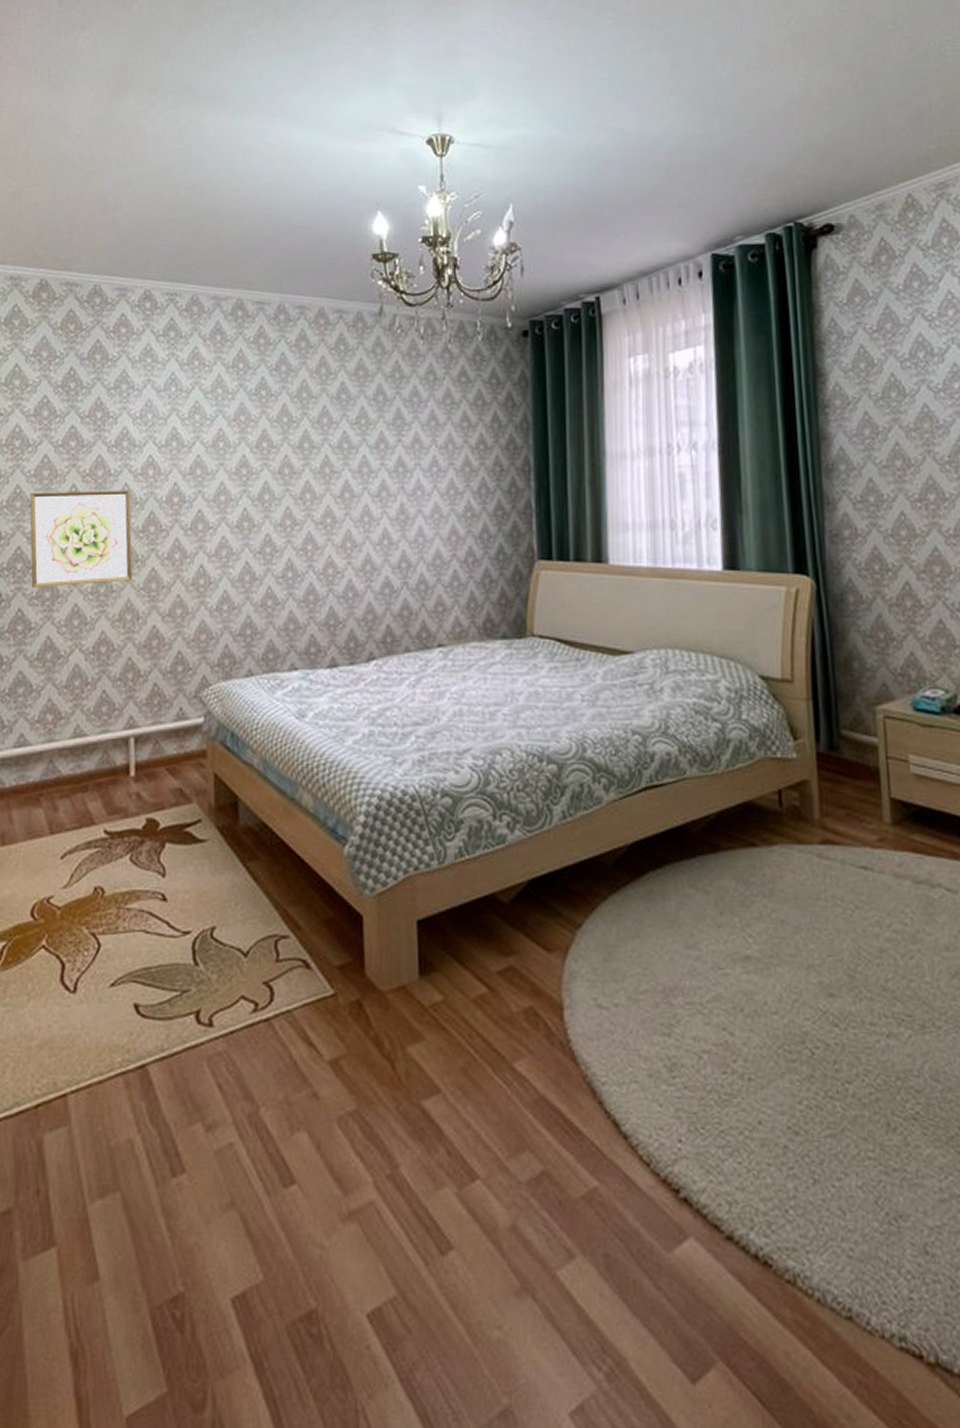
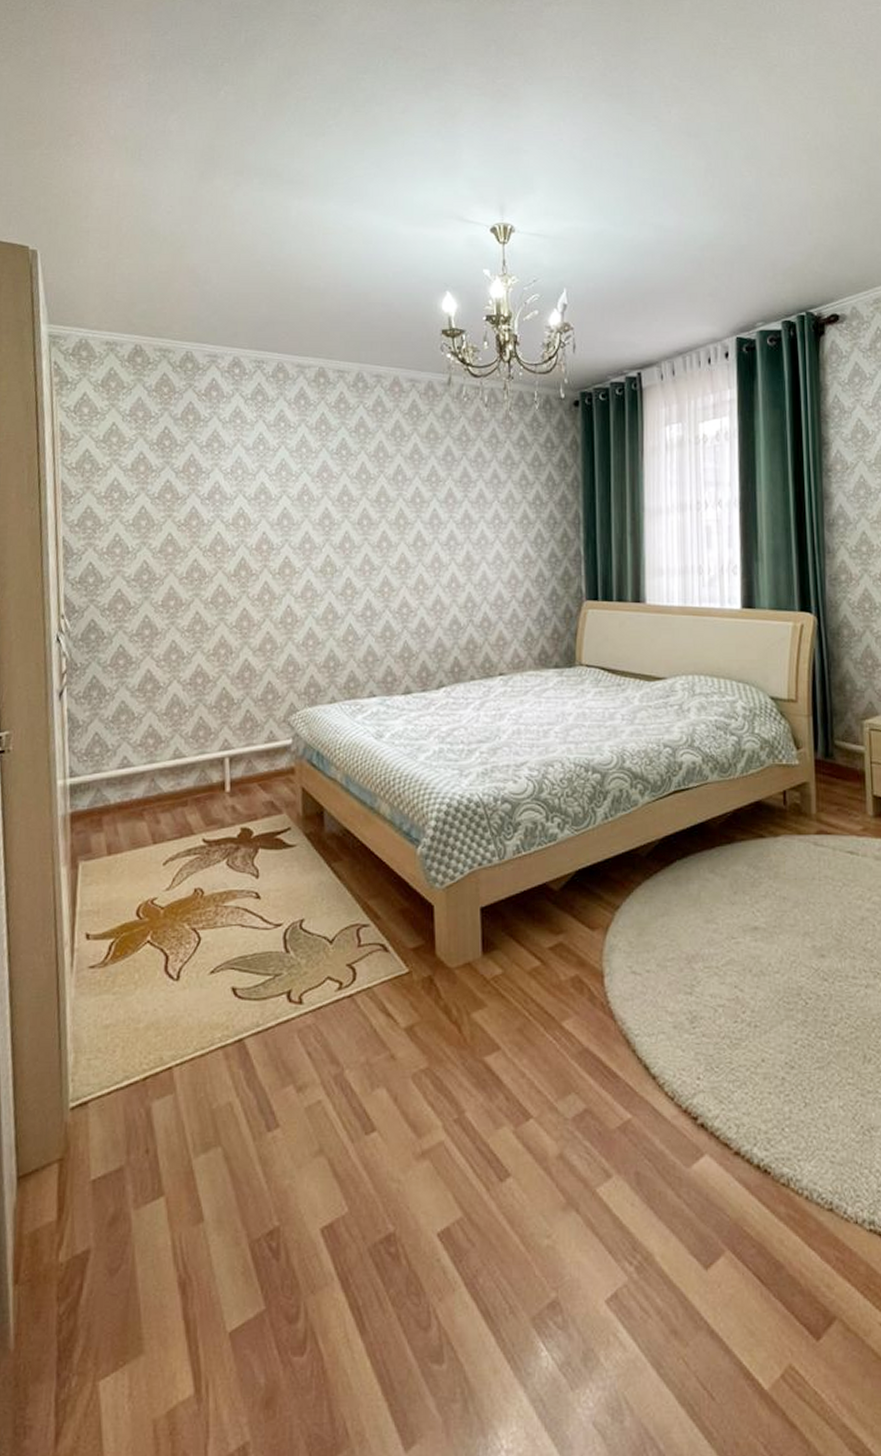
wall art: present [29,490,133,587] -> none [128,538,226,626]

